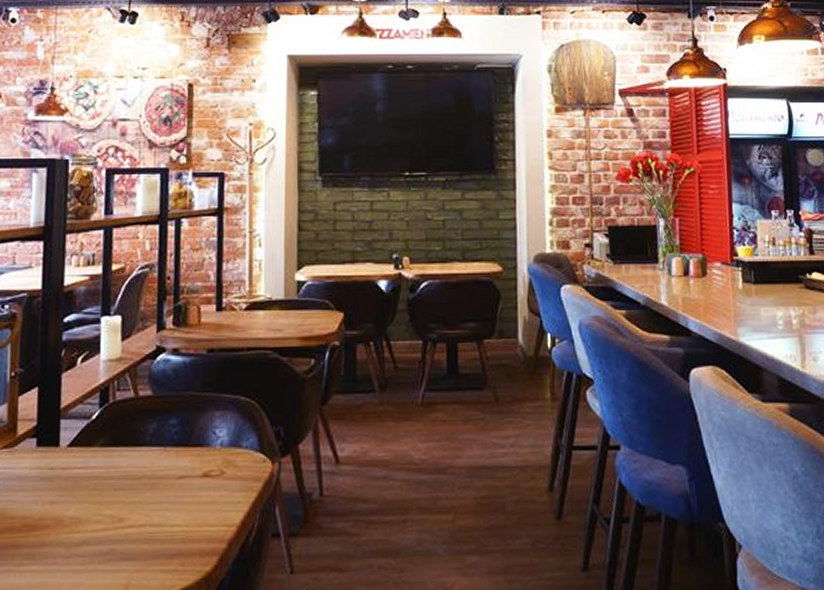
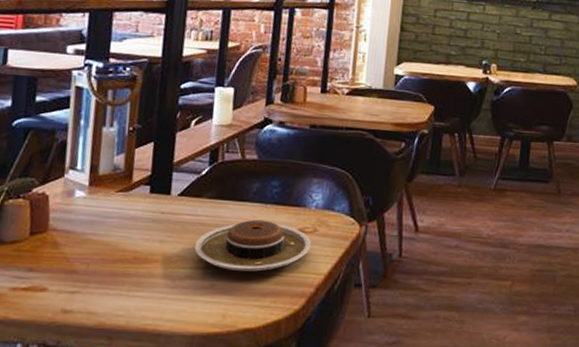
plate: none [88,466,219,531] -> present [194,219,311,272]

